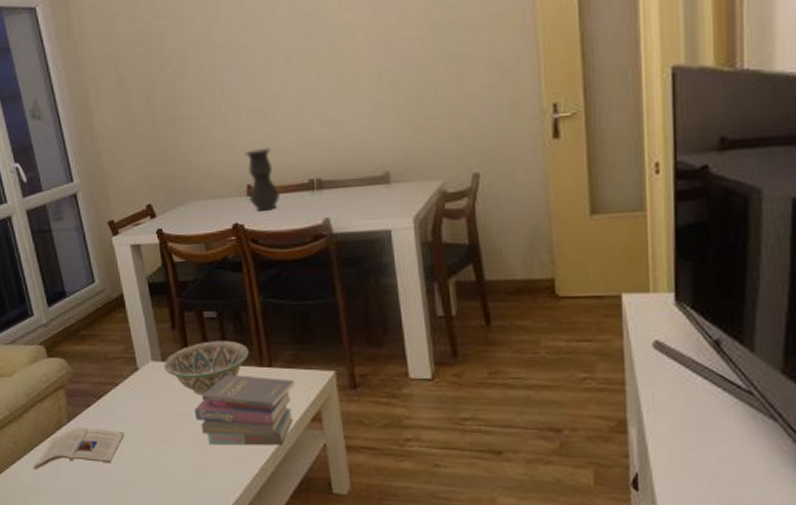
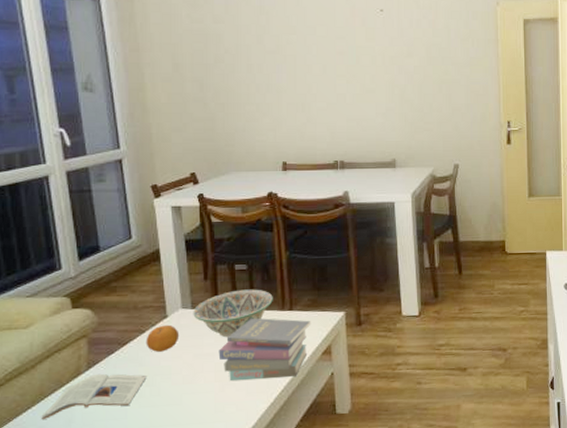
fruit: none [119,378,153,407] -> present [146,324,180,352]
vase: present [244,148,280,213] -> none [283,134,309,184]

